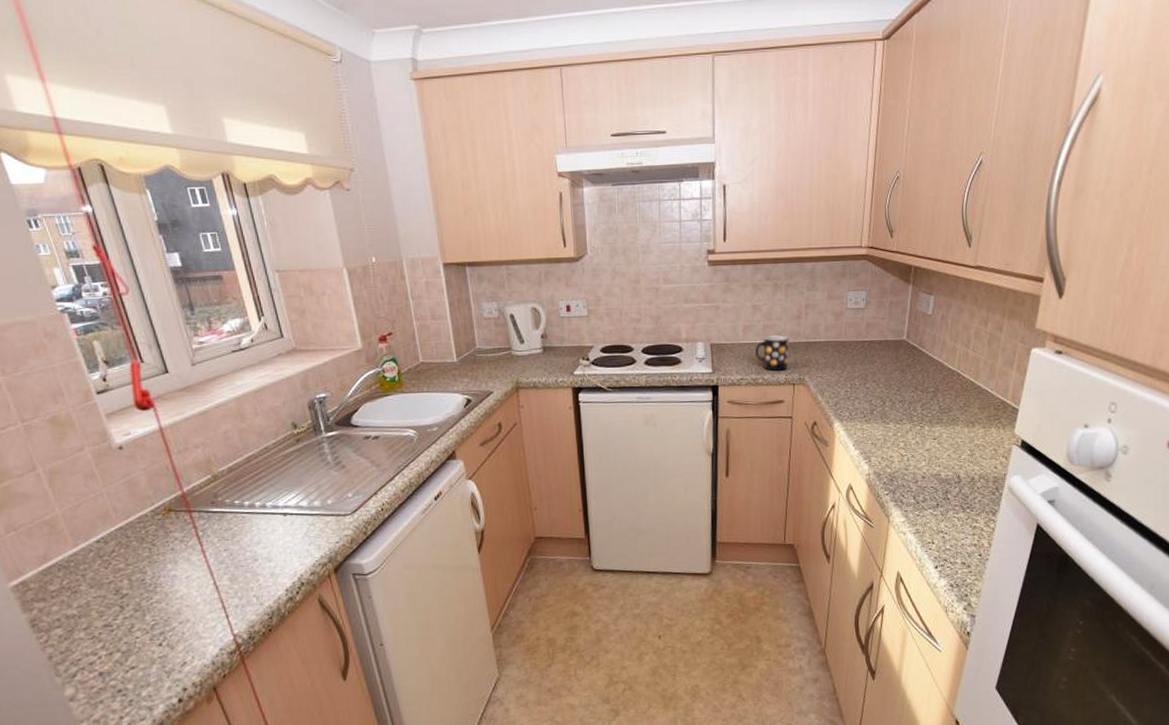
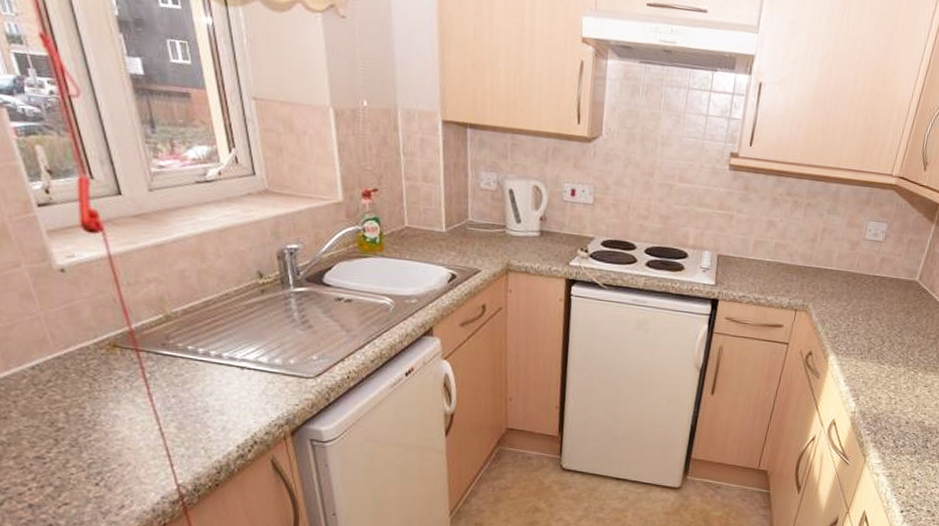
mug: present [755,335,789,371] -> none [762,255,800,294]

